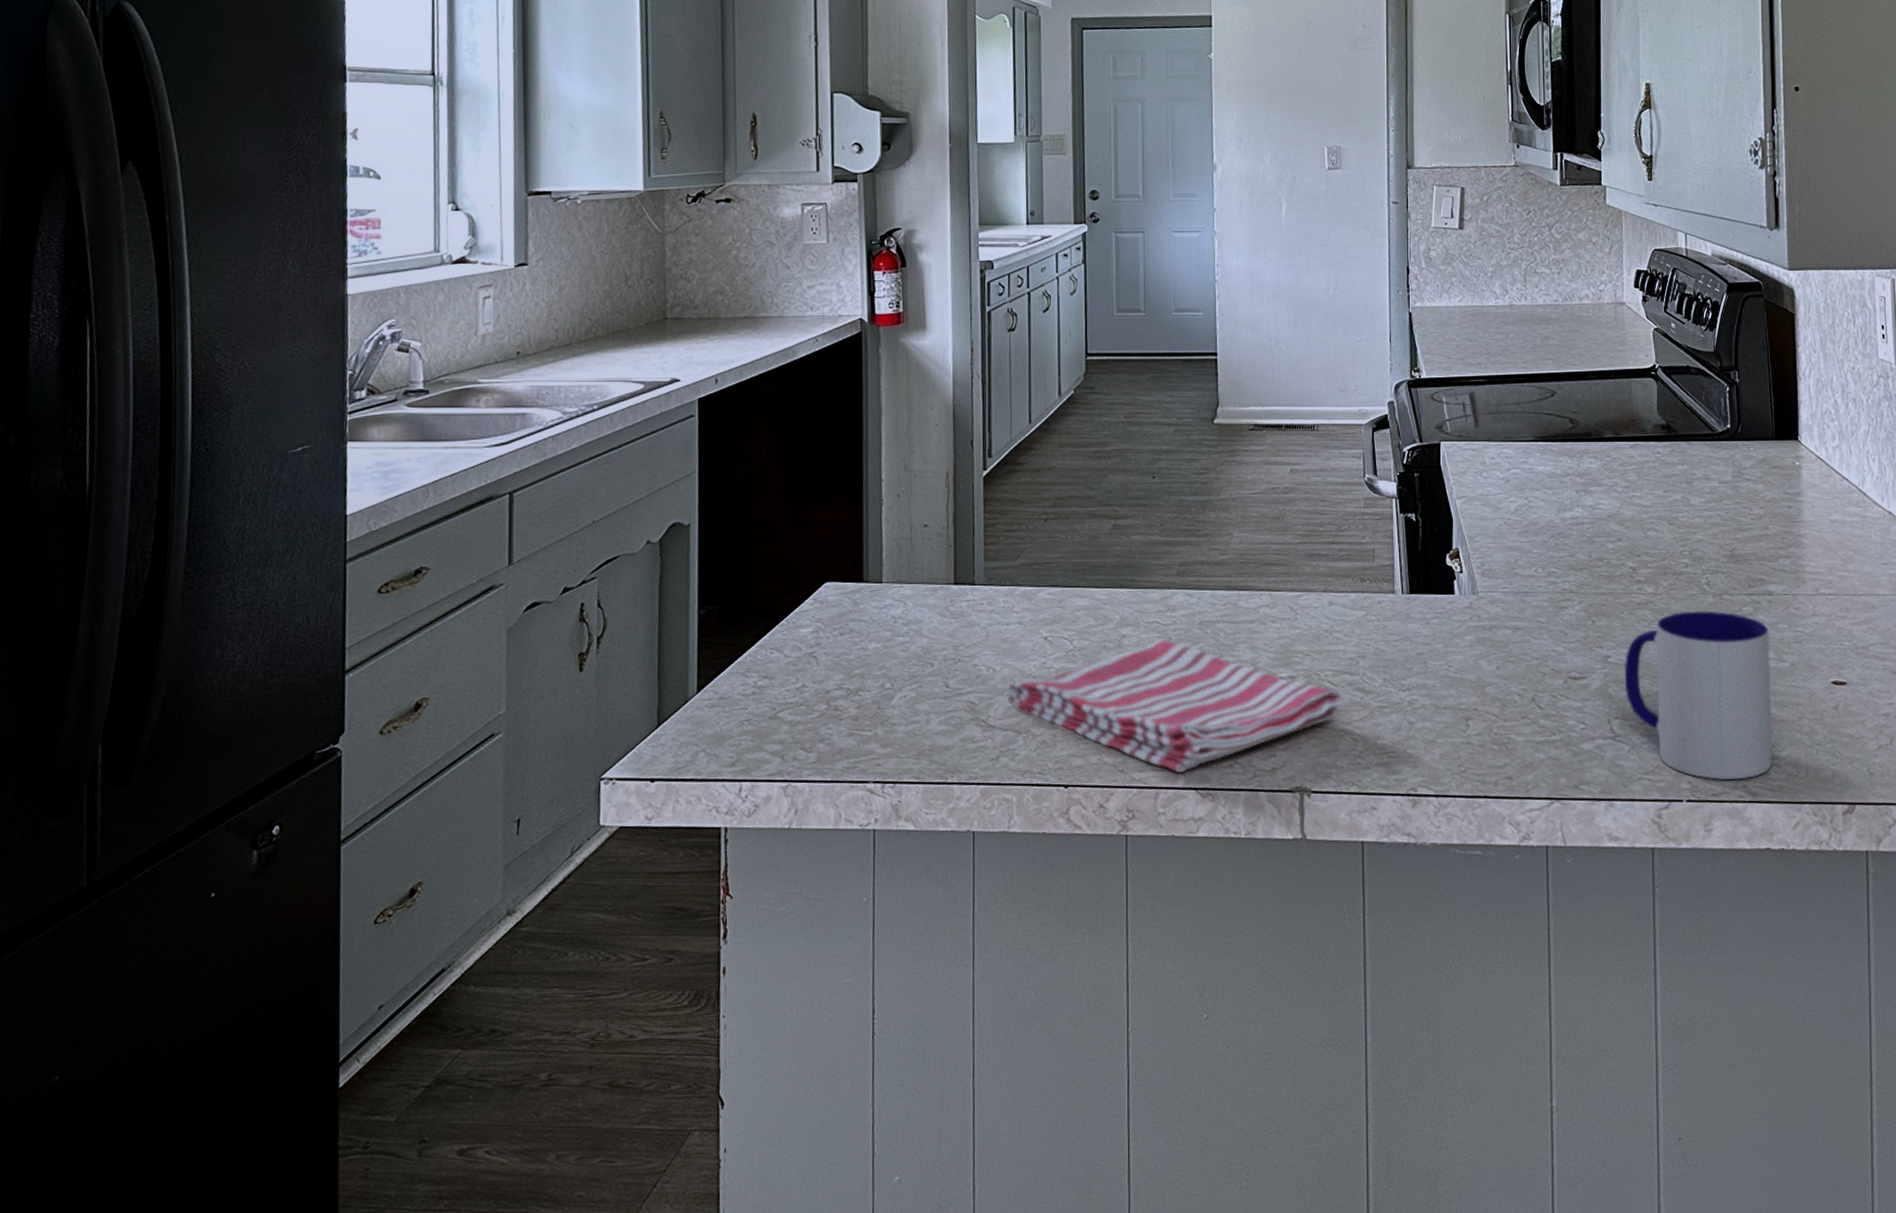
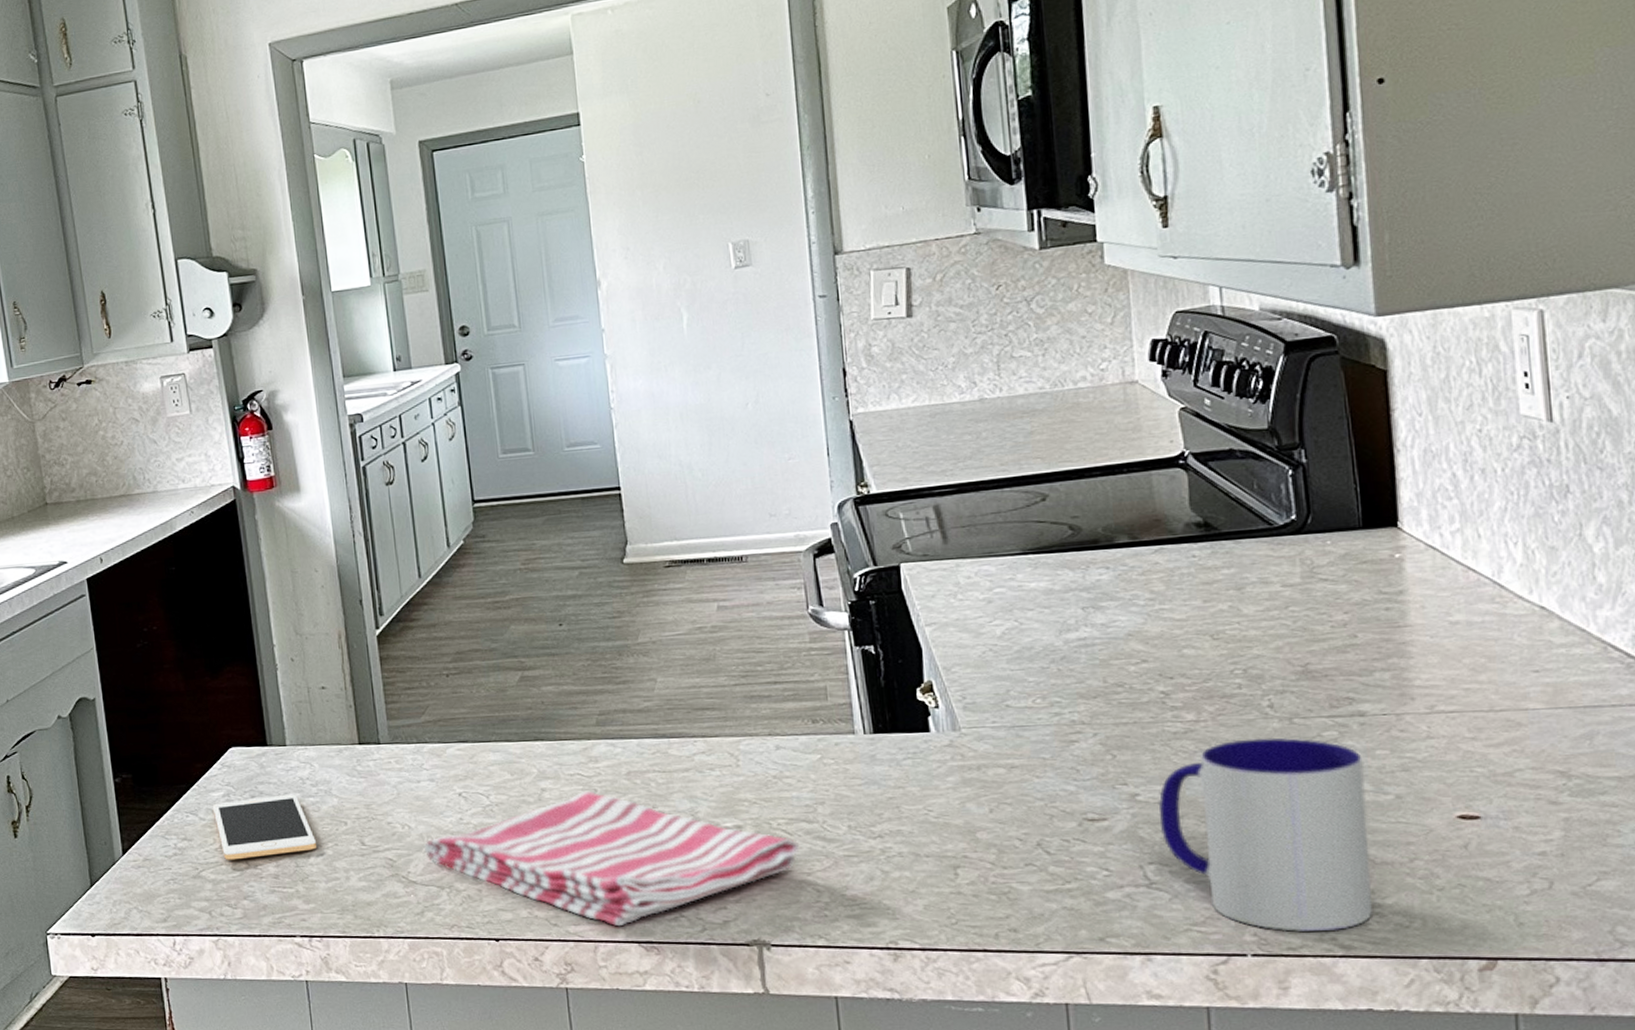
cell phone: none [799,633,902,701] -> present [212,794,318,860]

